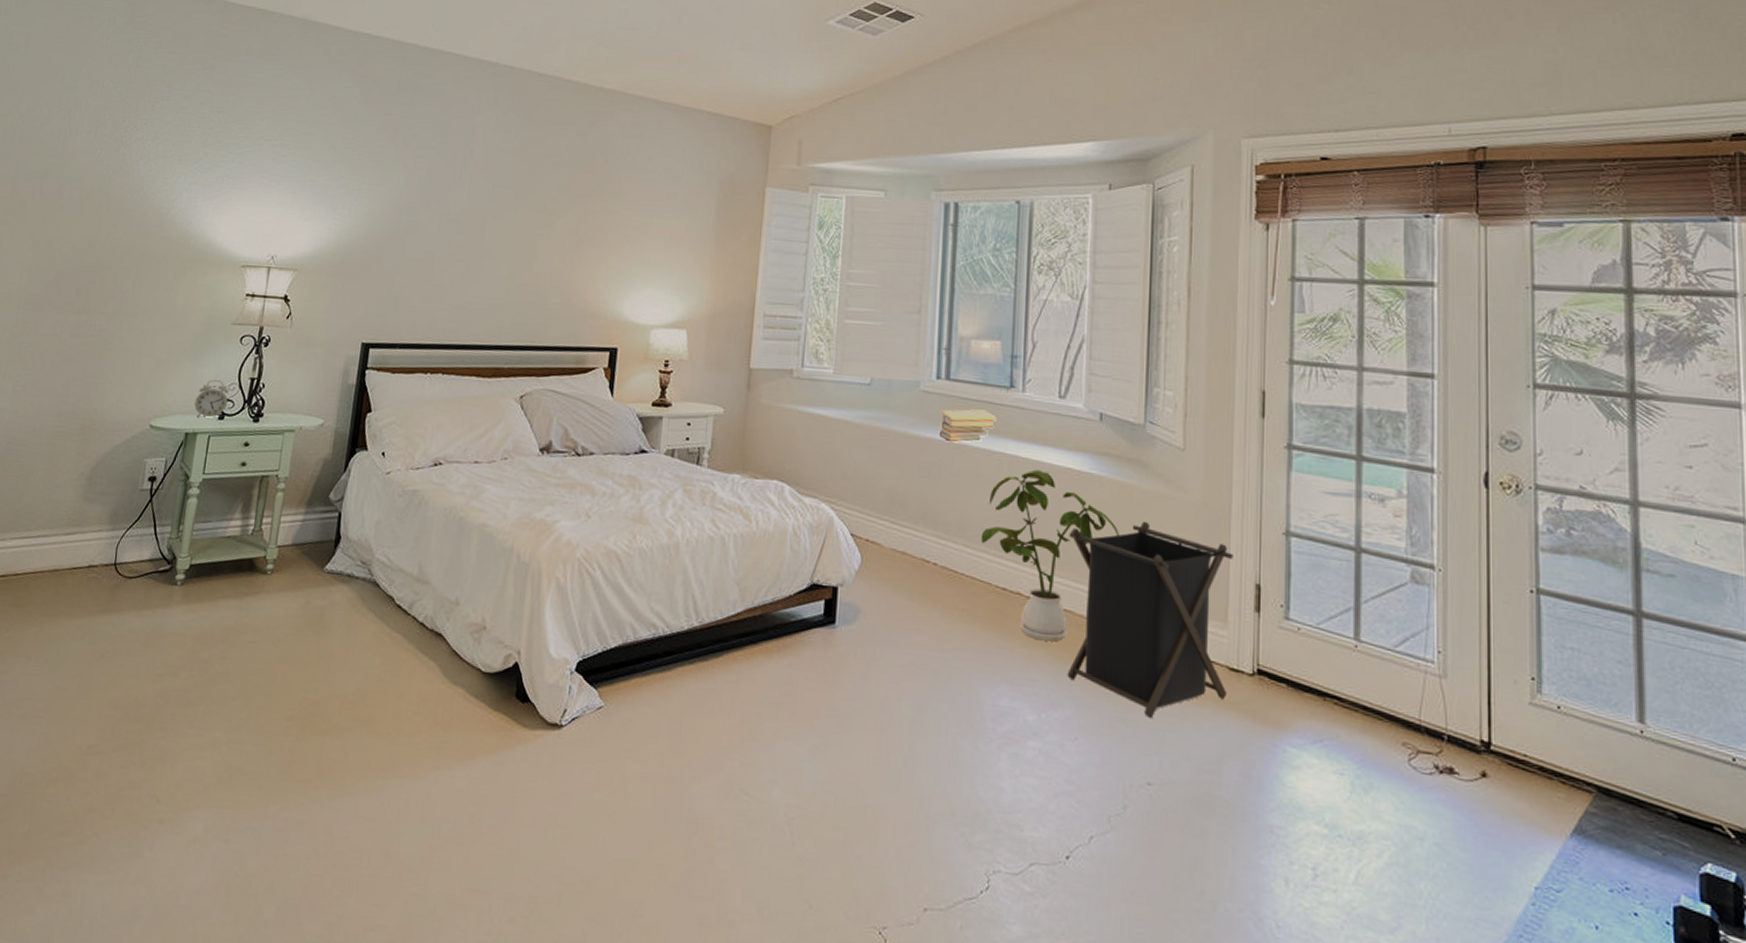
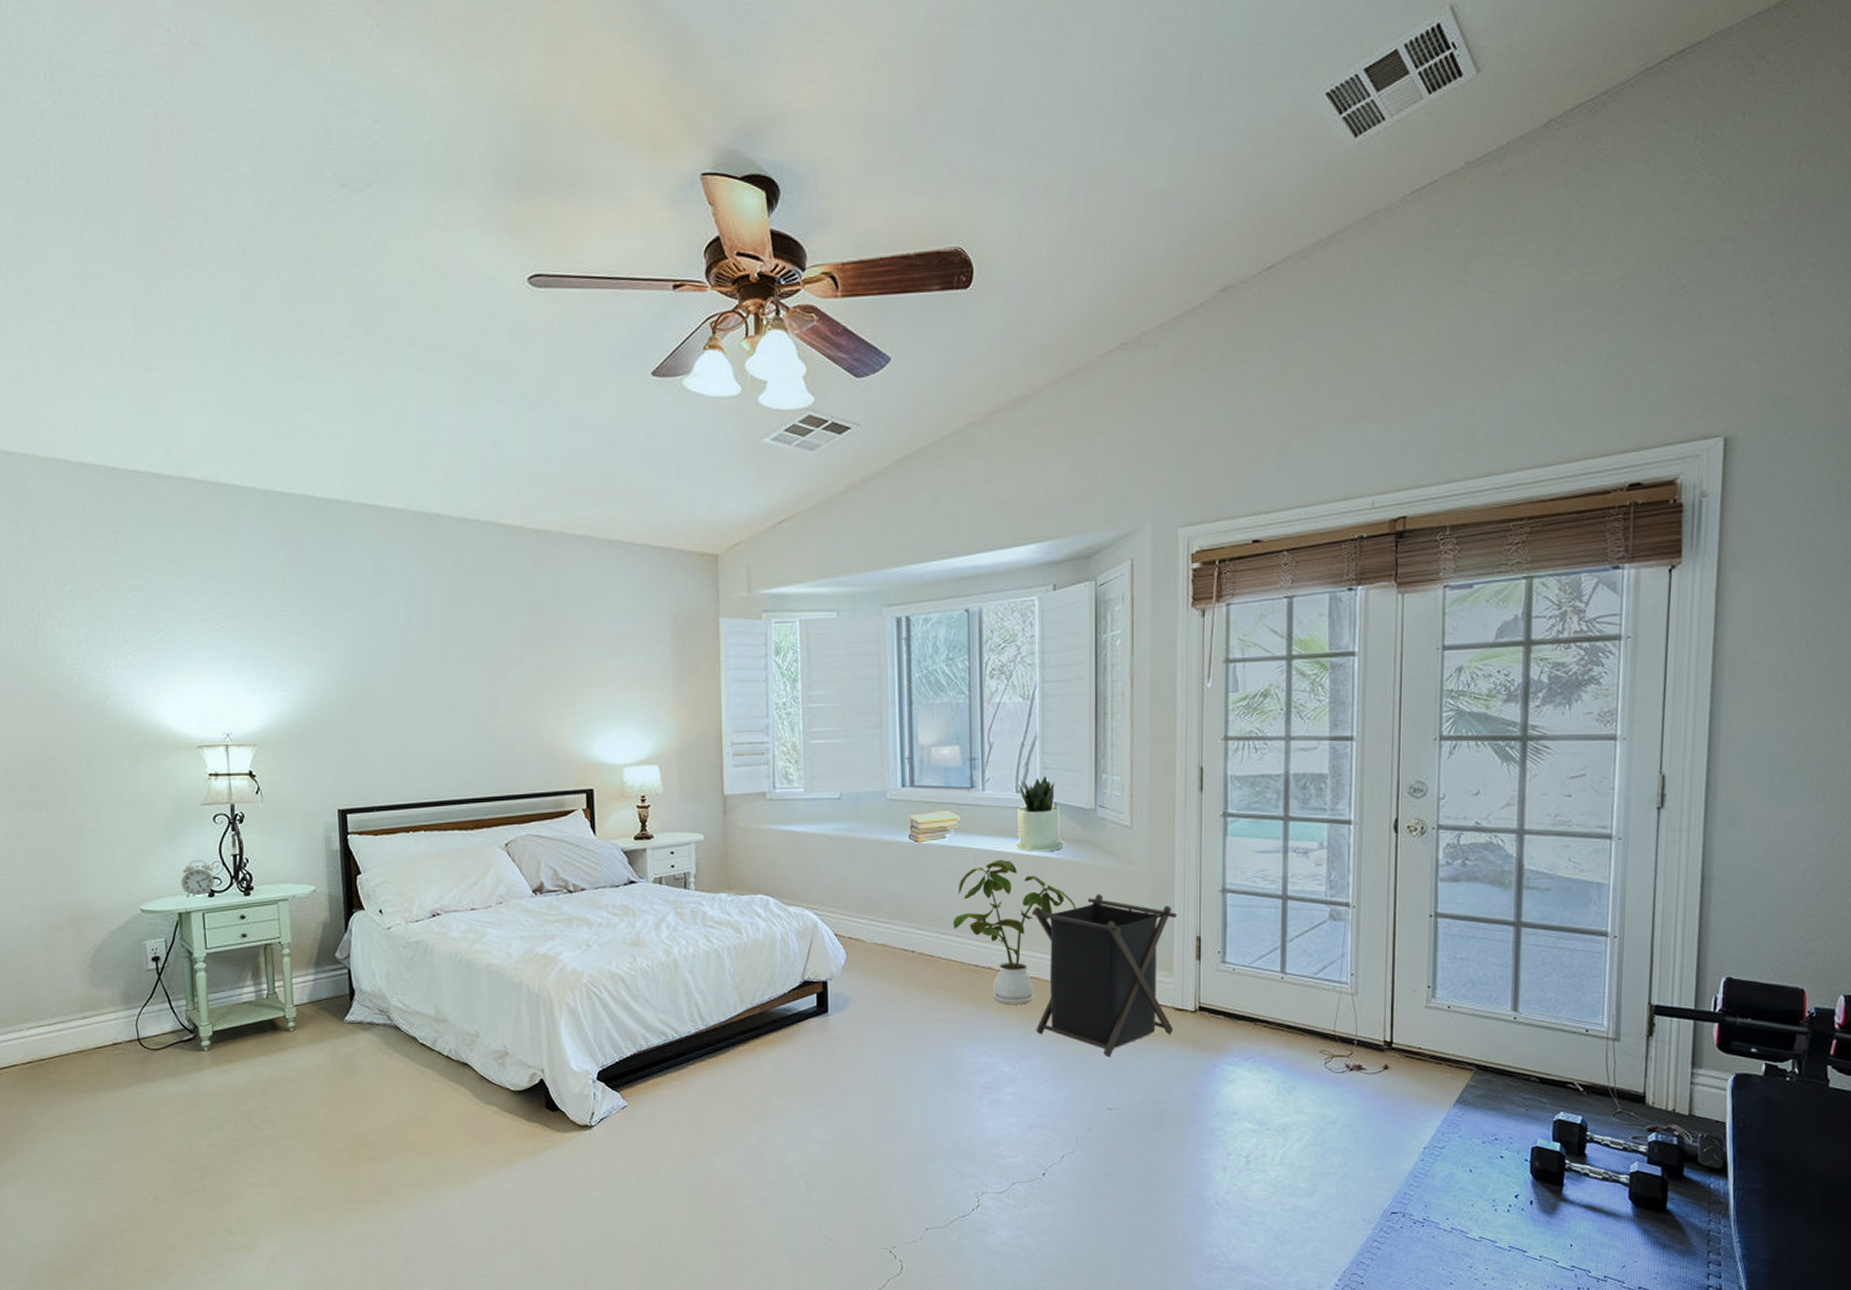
planter: none [1055,383,1109,468] -> present [1015,776,1064,853]

